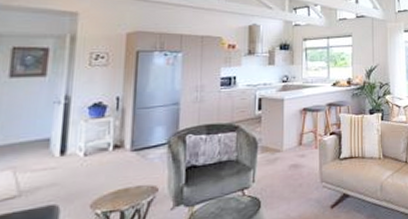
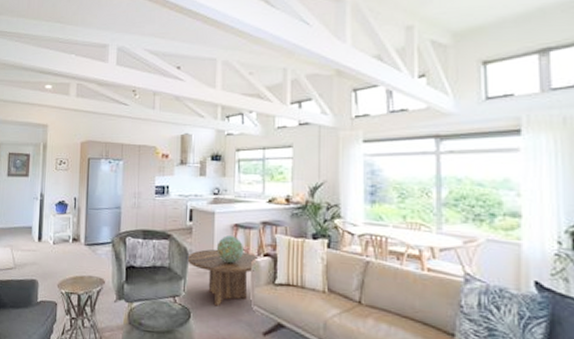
coffee table: none [256,133,325,191] -> present [187,249,259,306]
decorative globe: none [286,120,313,147] -> present [216,235,244,264]

